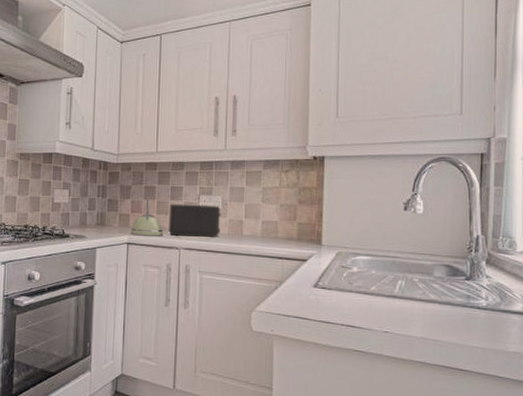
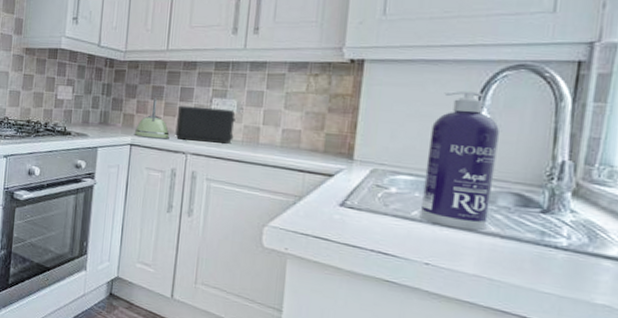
spray bottle: none [377,180,432,299] -> present [419,90,501,231]

